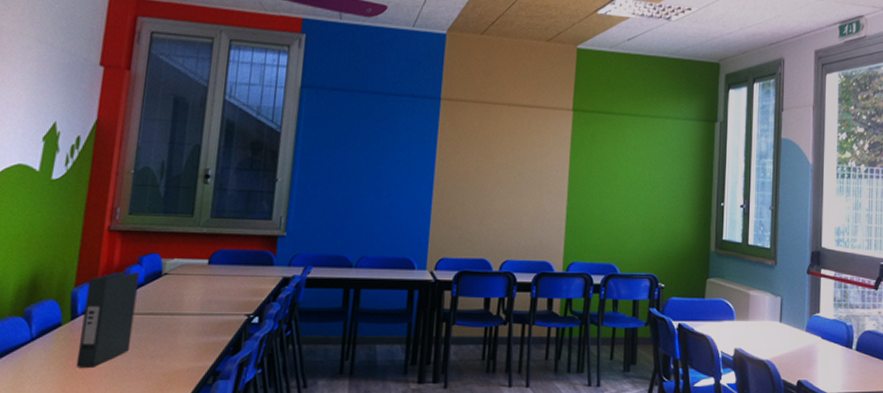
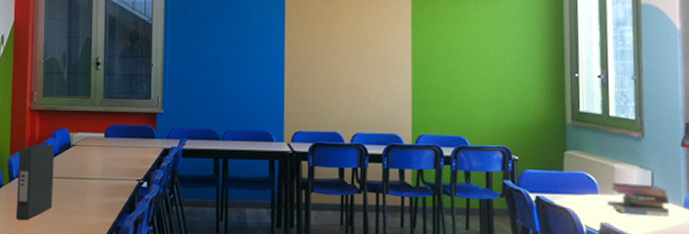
books: none [742,309,795,342] -> present [607,183,671,218]

